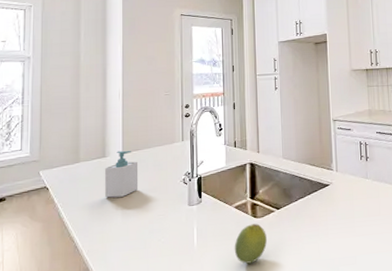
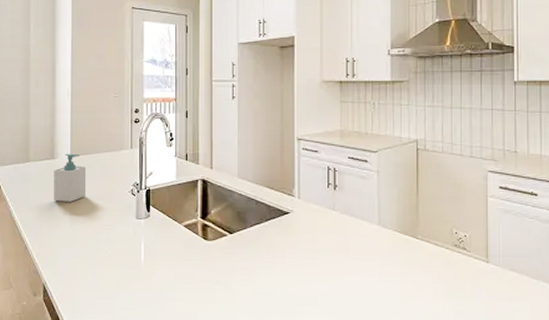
fruit: present [234,223,267,264] -> none [182,246,217,288]

